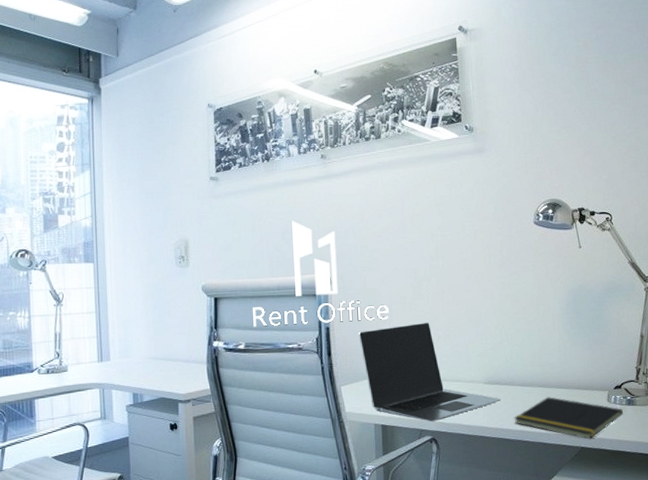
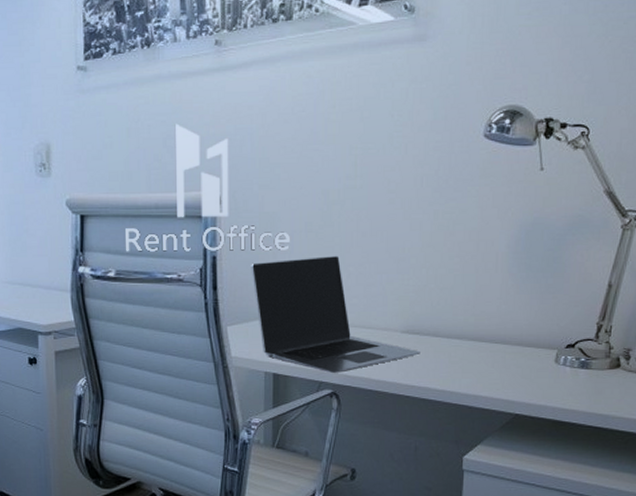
notepad: present [514,397,623,440] -> none [434,353,573,406]

